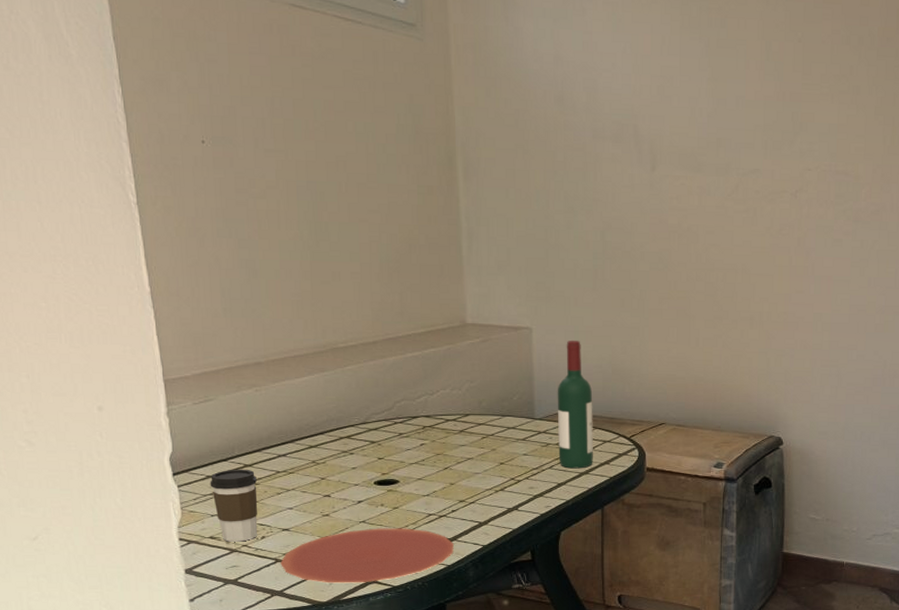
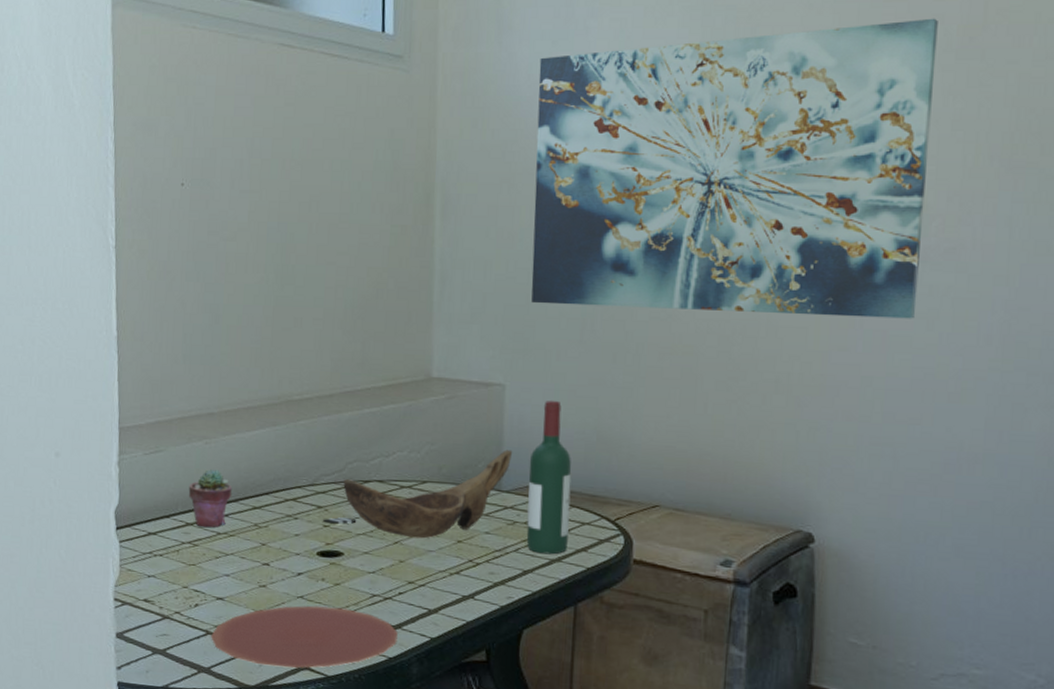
coffee cup: present [210,469,258,542] -> none [150,527,197,608]
potted succulent: none [243,414,287,468] -> present [188,469,232,528]
decorative bowl: none [376,383,543,463] -> present [322,449,513,539]
wall art: none [543,20,864,267] -> present [531,18,938,319]

